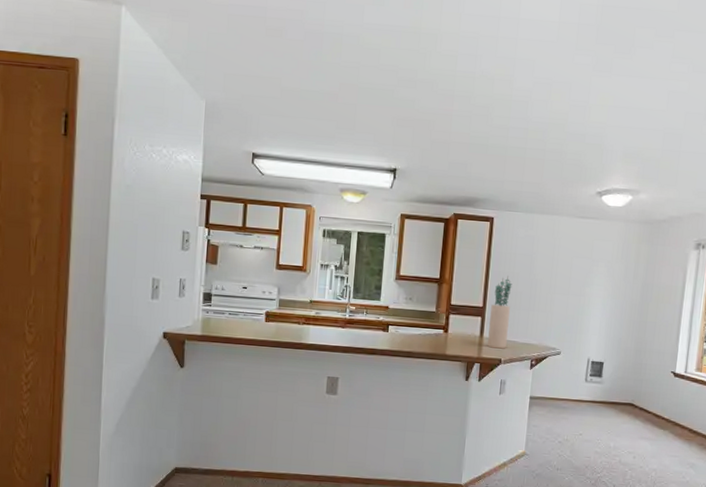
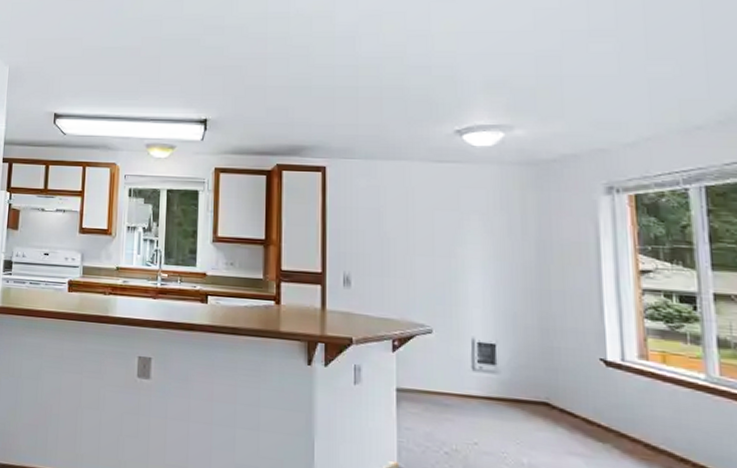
vase: present [487,276,512,349] -> none [332,235,357,326]

